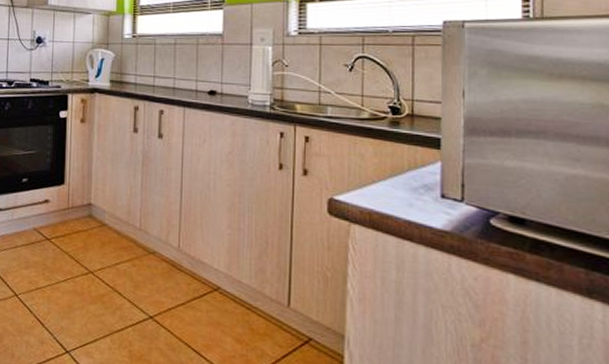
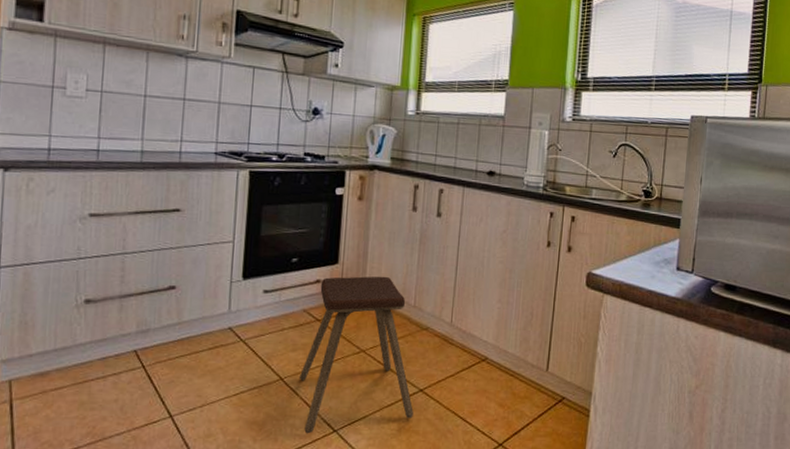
music stool: none [32,197,144,353] -> present [298,276,413,434]

